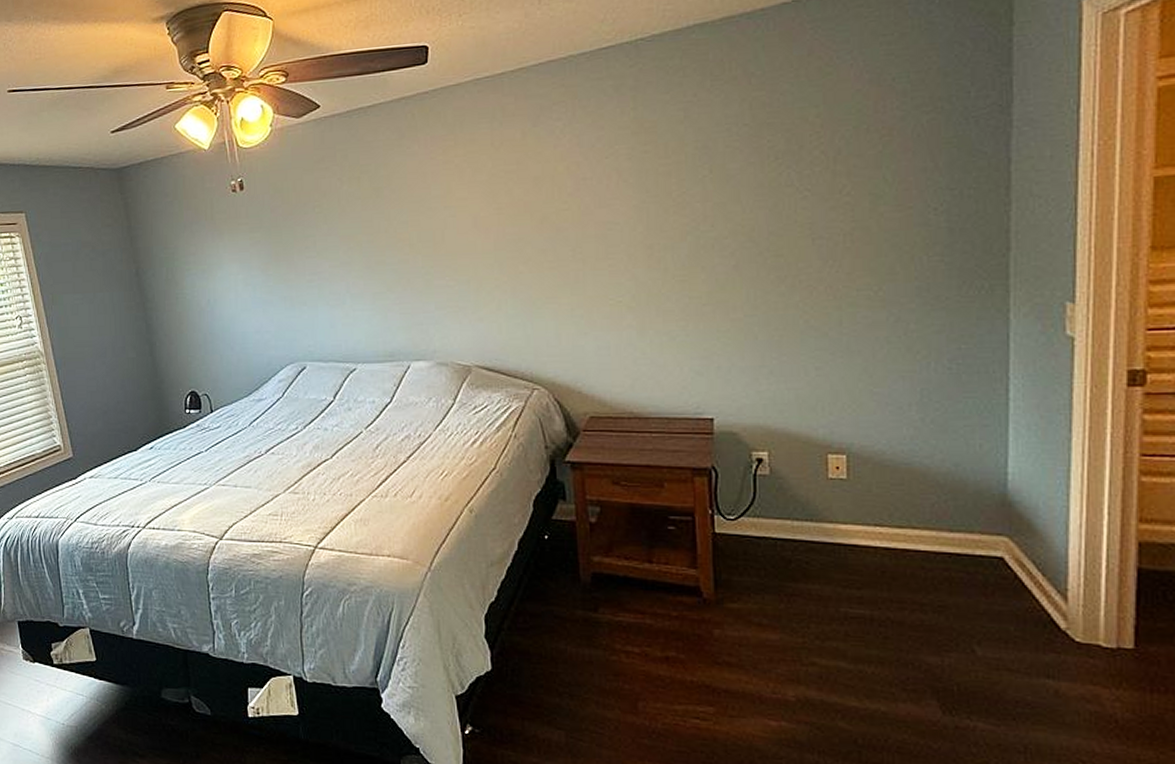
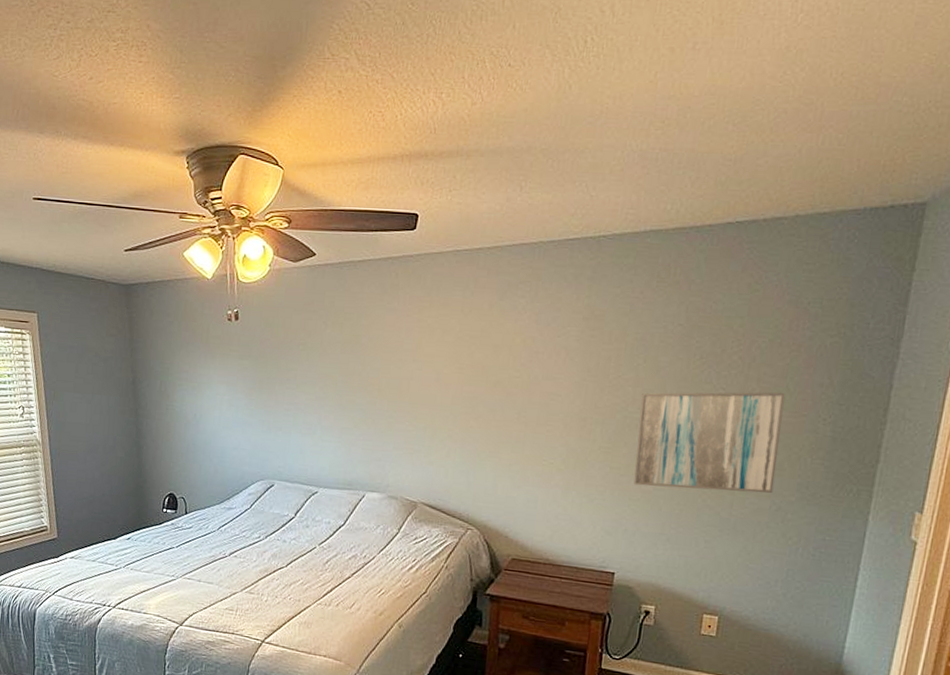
wall art: none [713,184,888,314] -> present [633,392,785,494]

